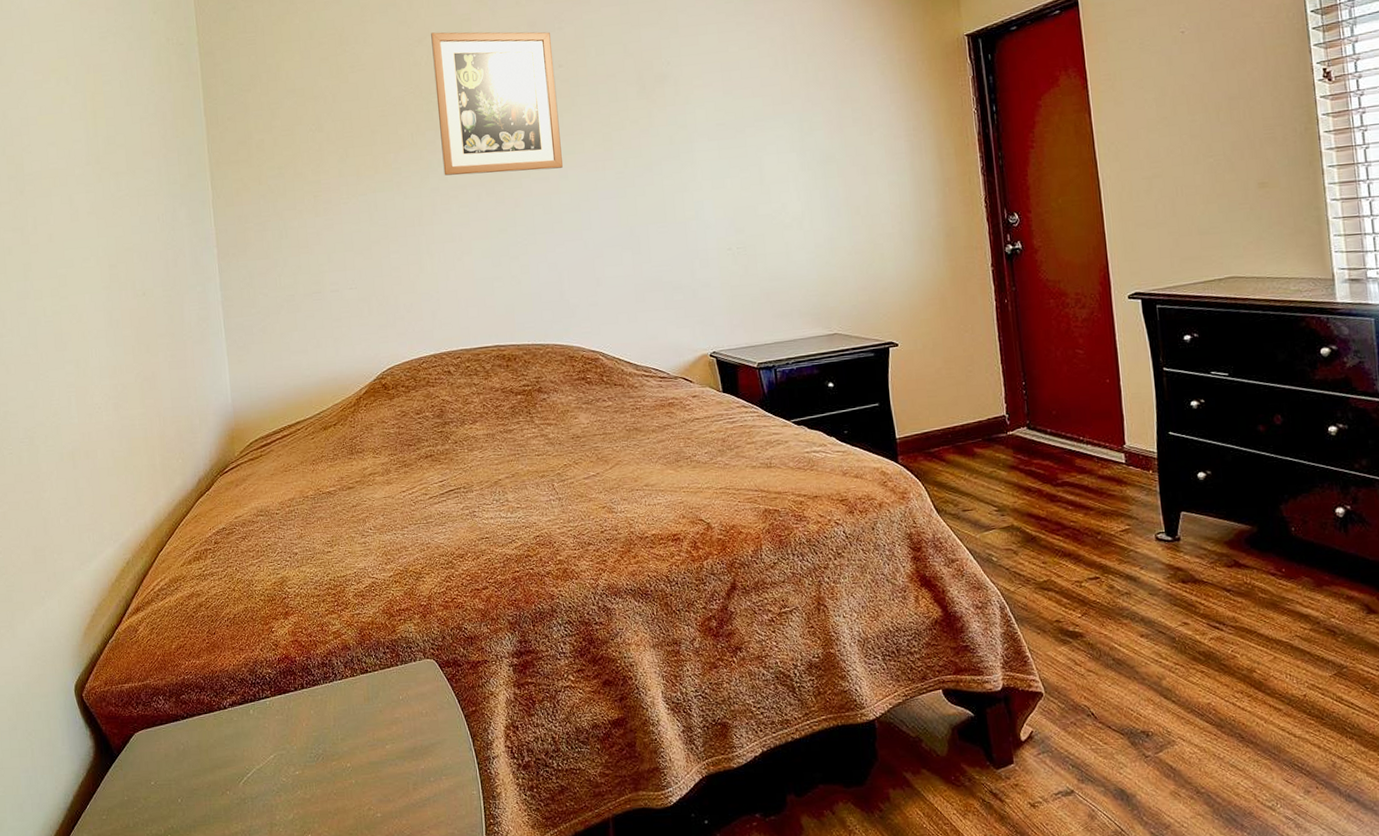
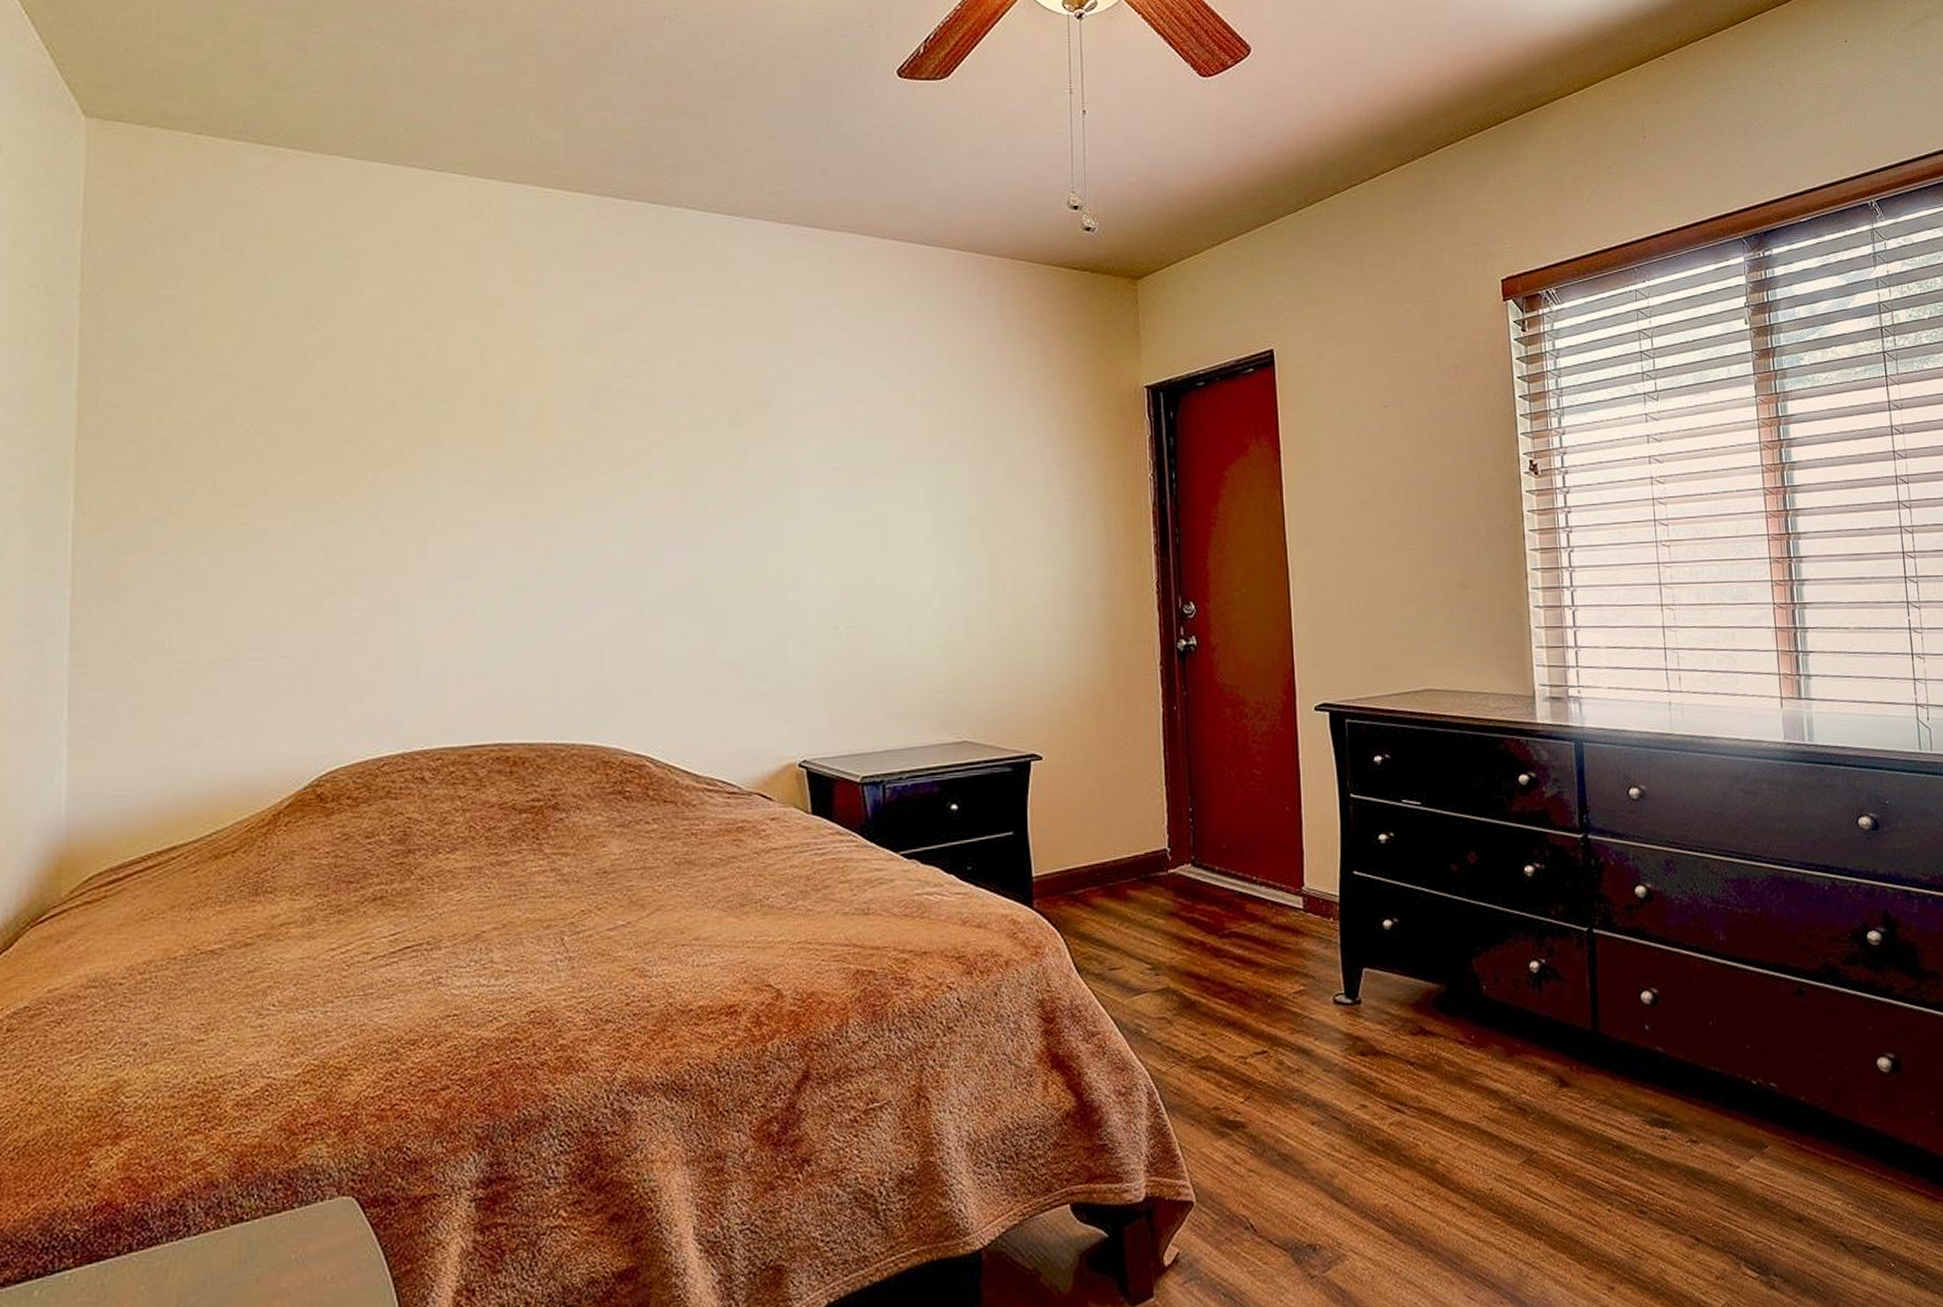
wall art: present [431,32,563,176] -> none [444,316,618,510]

